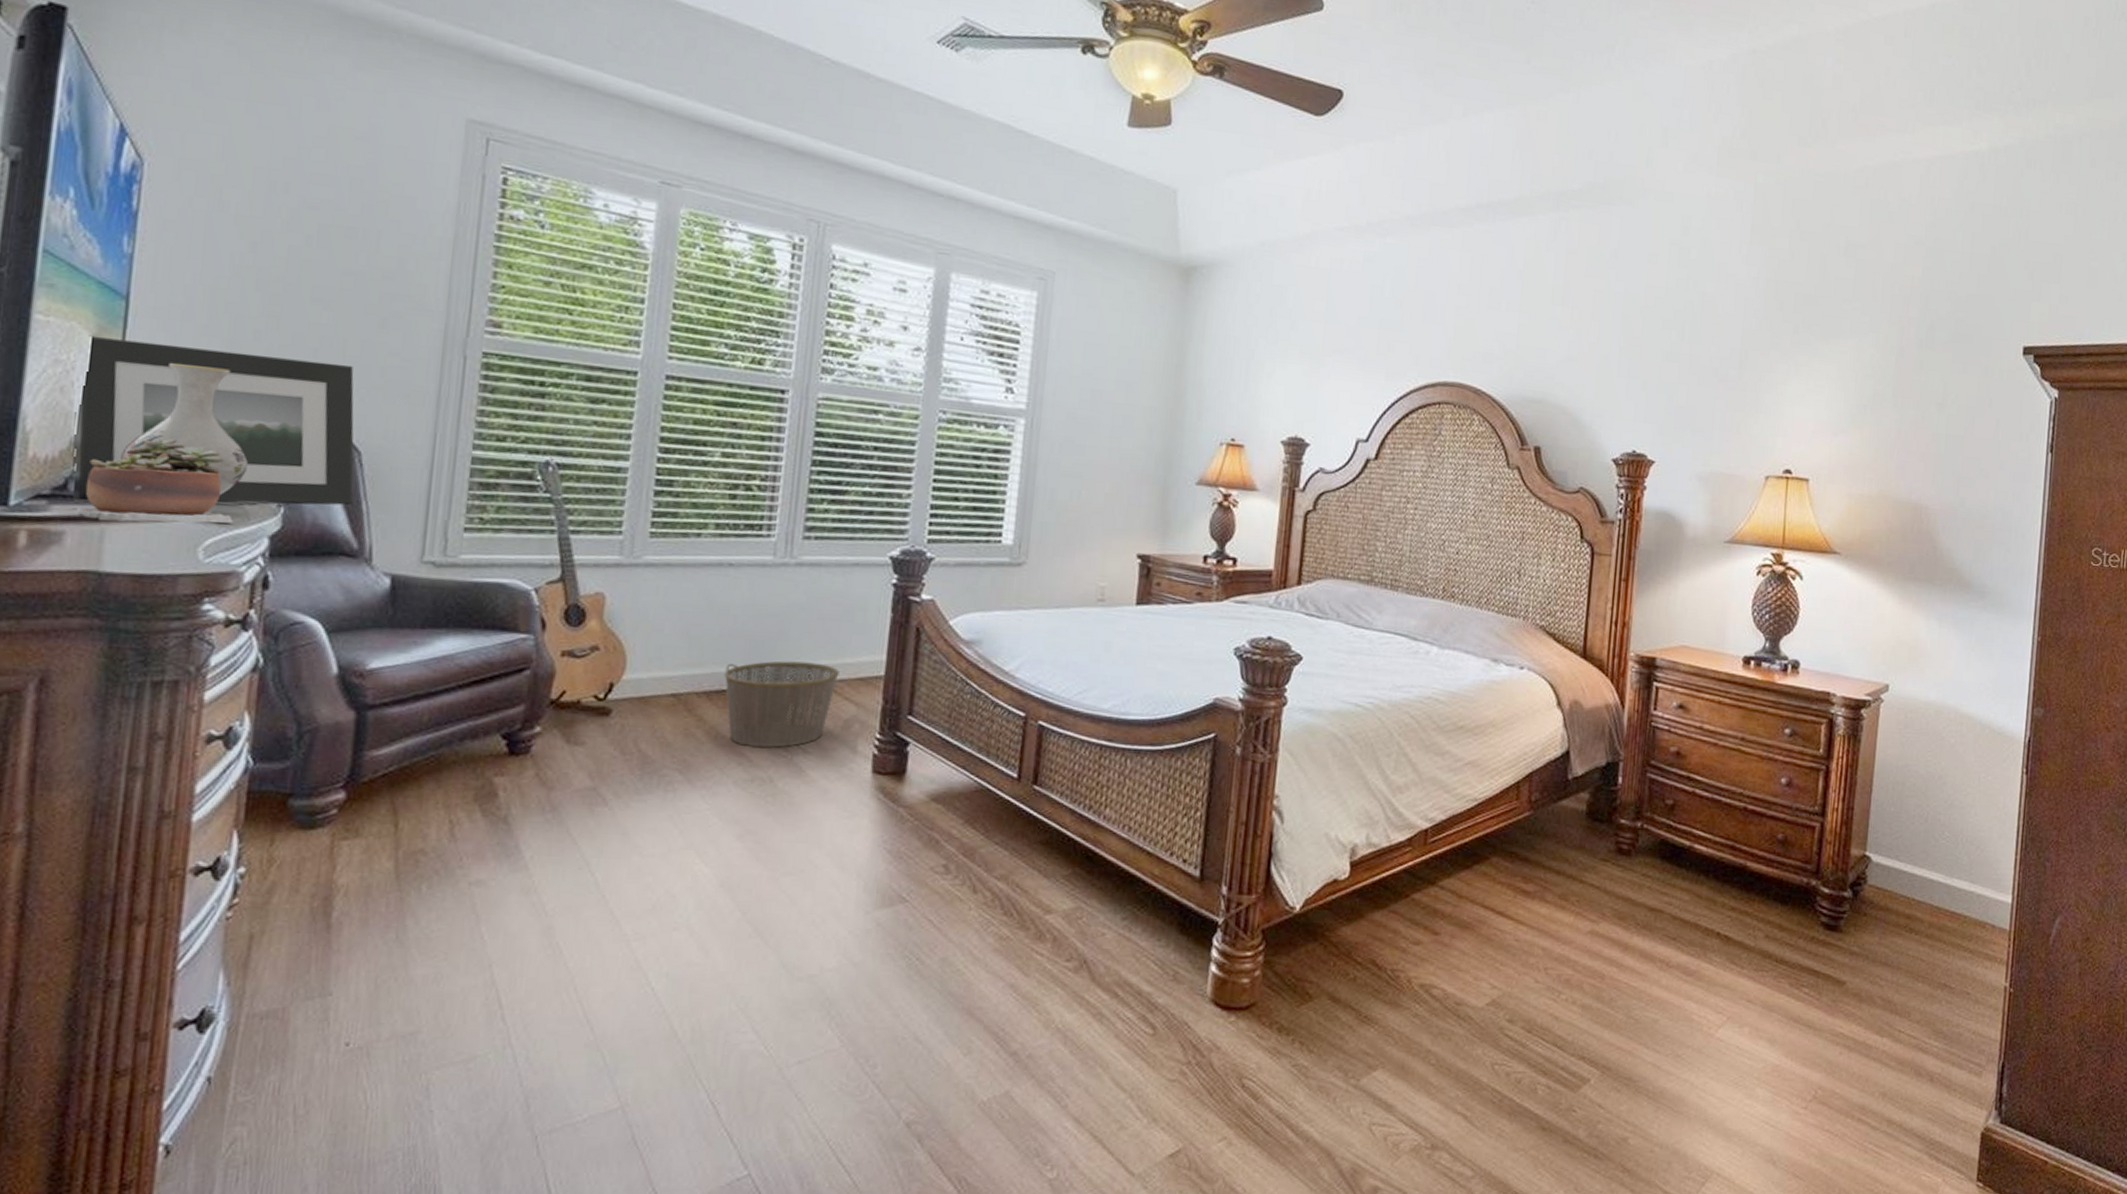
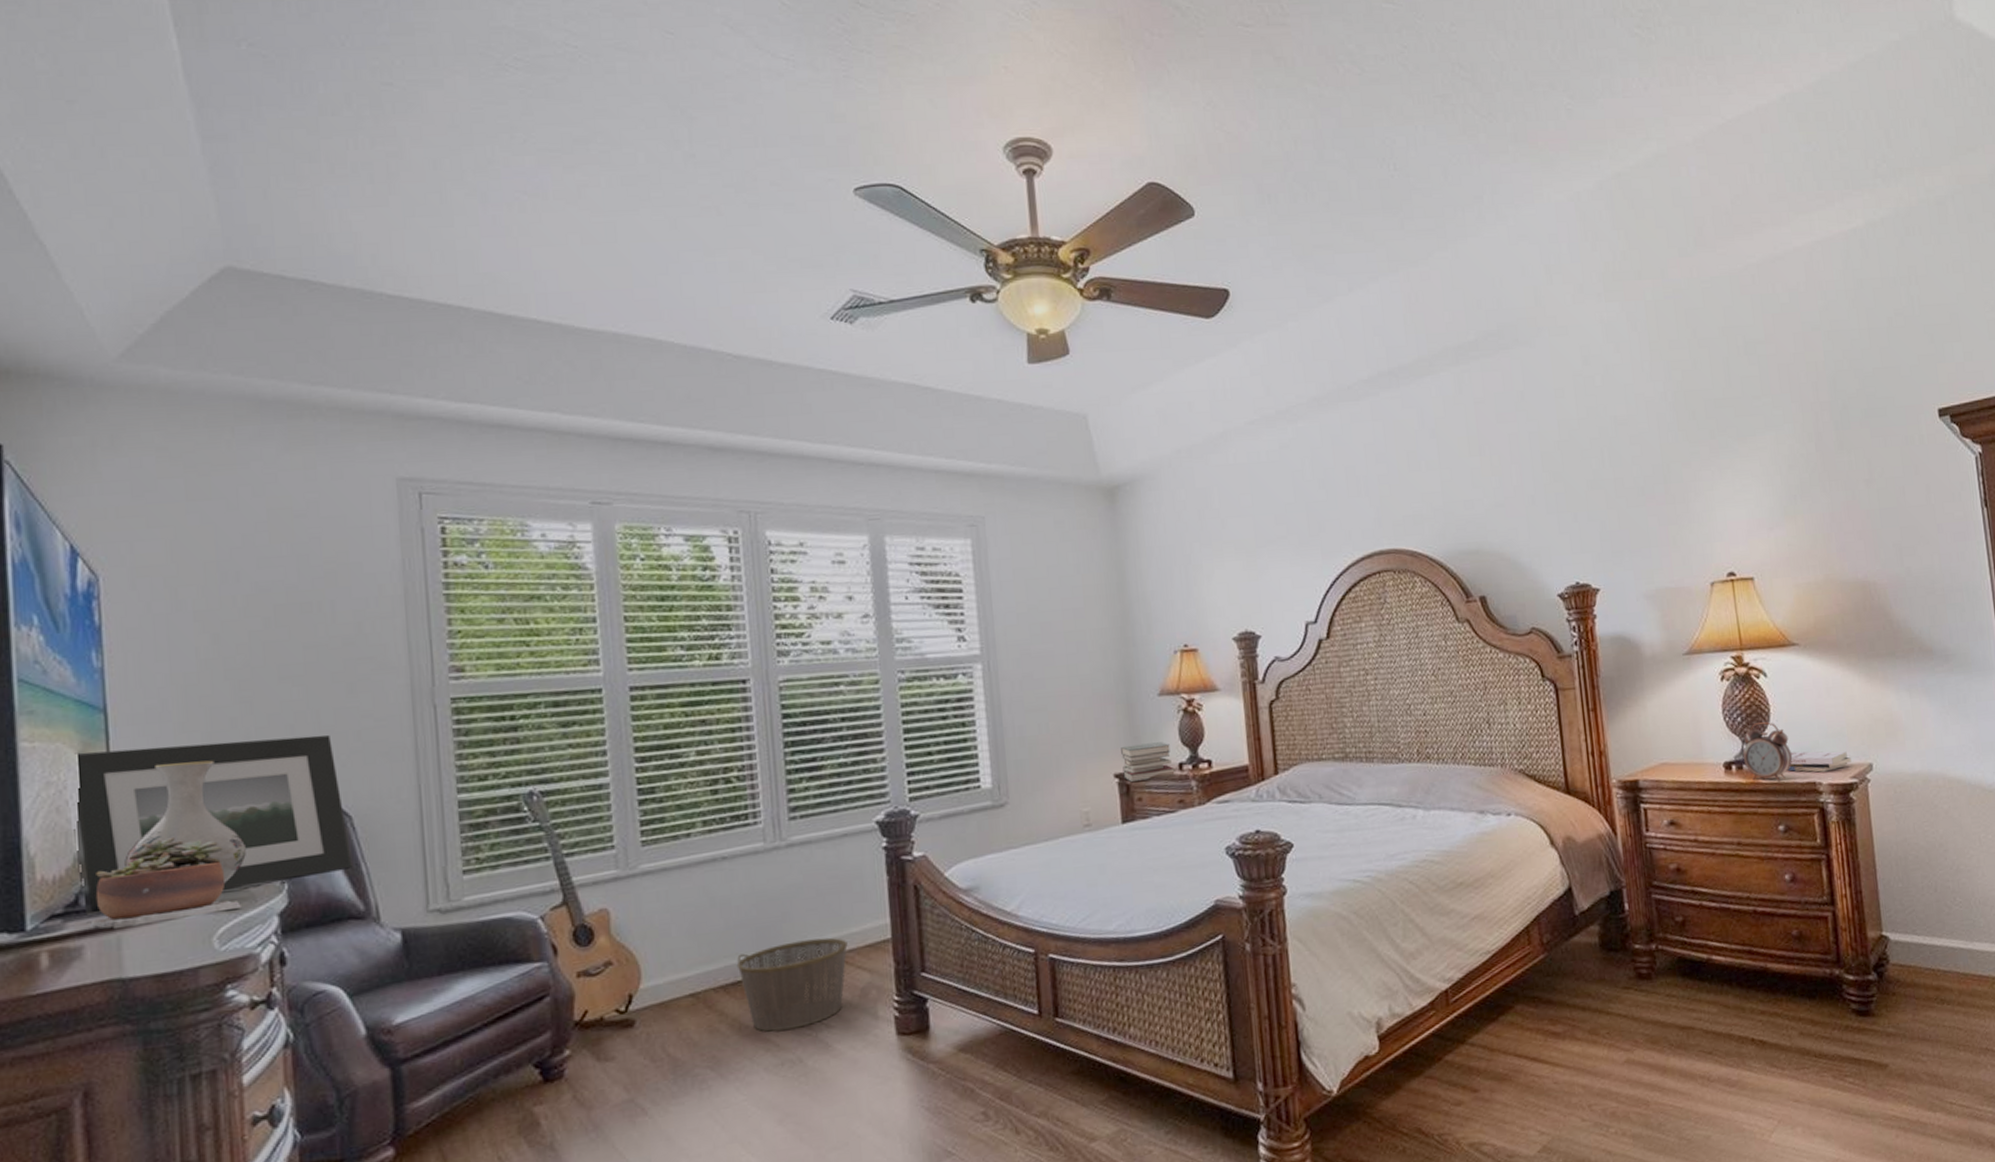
books: none [1146,528,1199,568] -> present [1121,742,1175,783]
alarm clock: none [1763,622,1813,686] -> present [1742,721,1793,782]
books: none [1805,658,1869,684] -> present [1788,751,1852,773]

